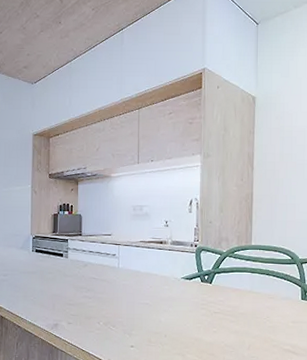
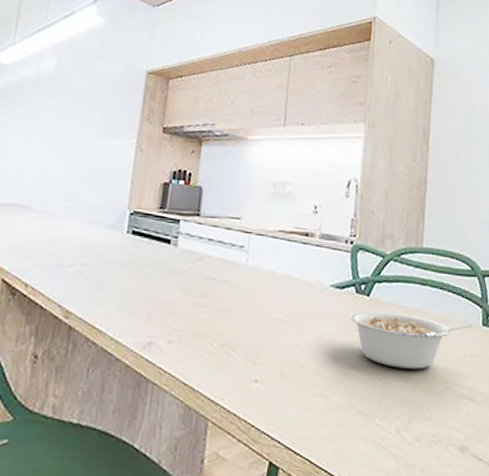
legume: none [197,293,294,333] -> present [350,310,474,370]

